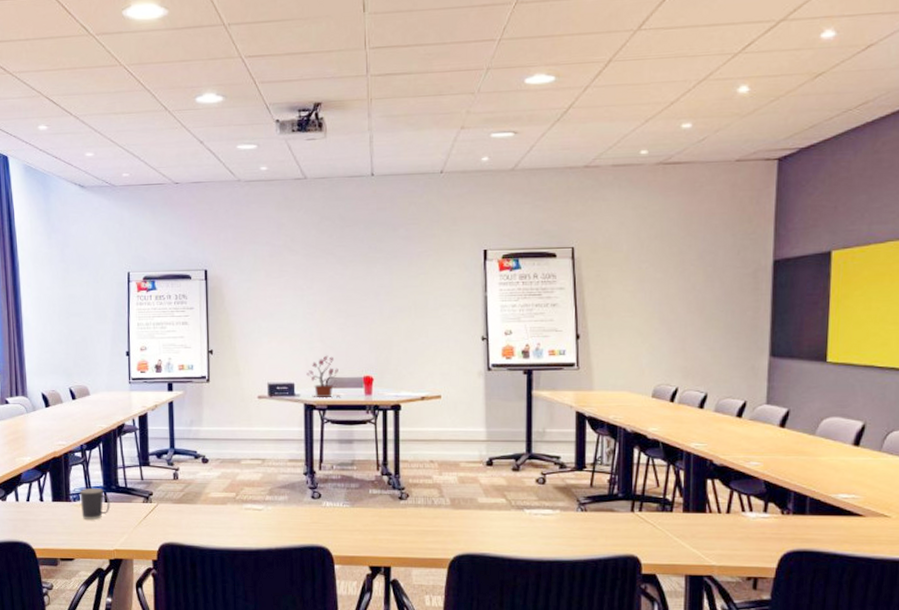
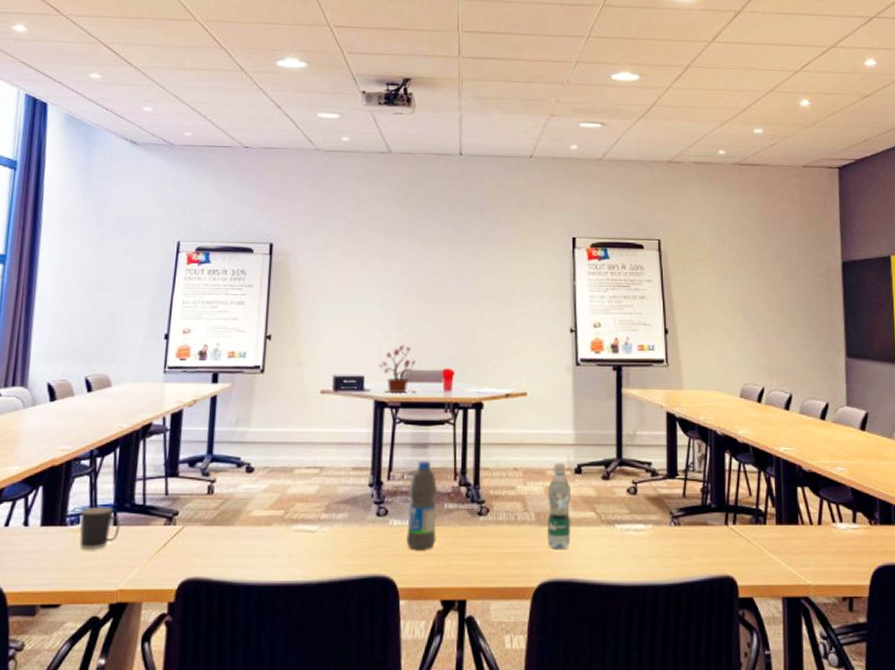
water bottle: none [337,455,364,526] -> present [406,461,438,549]
bottle: none [461,457,484,529] -> present [547,463,572,550]

